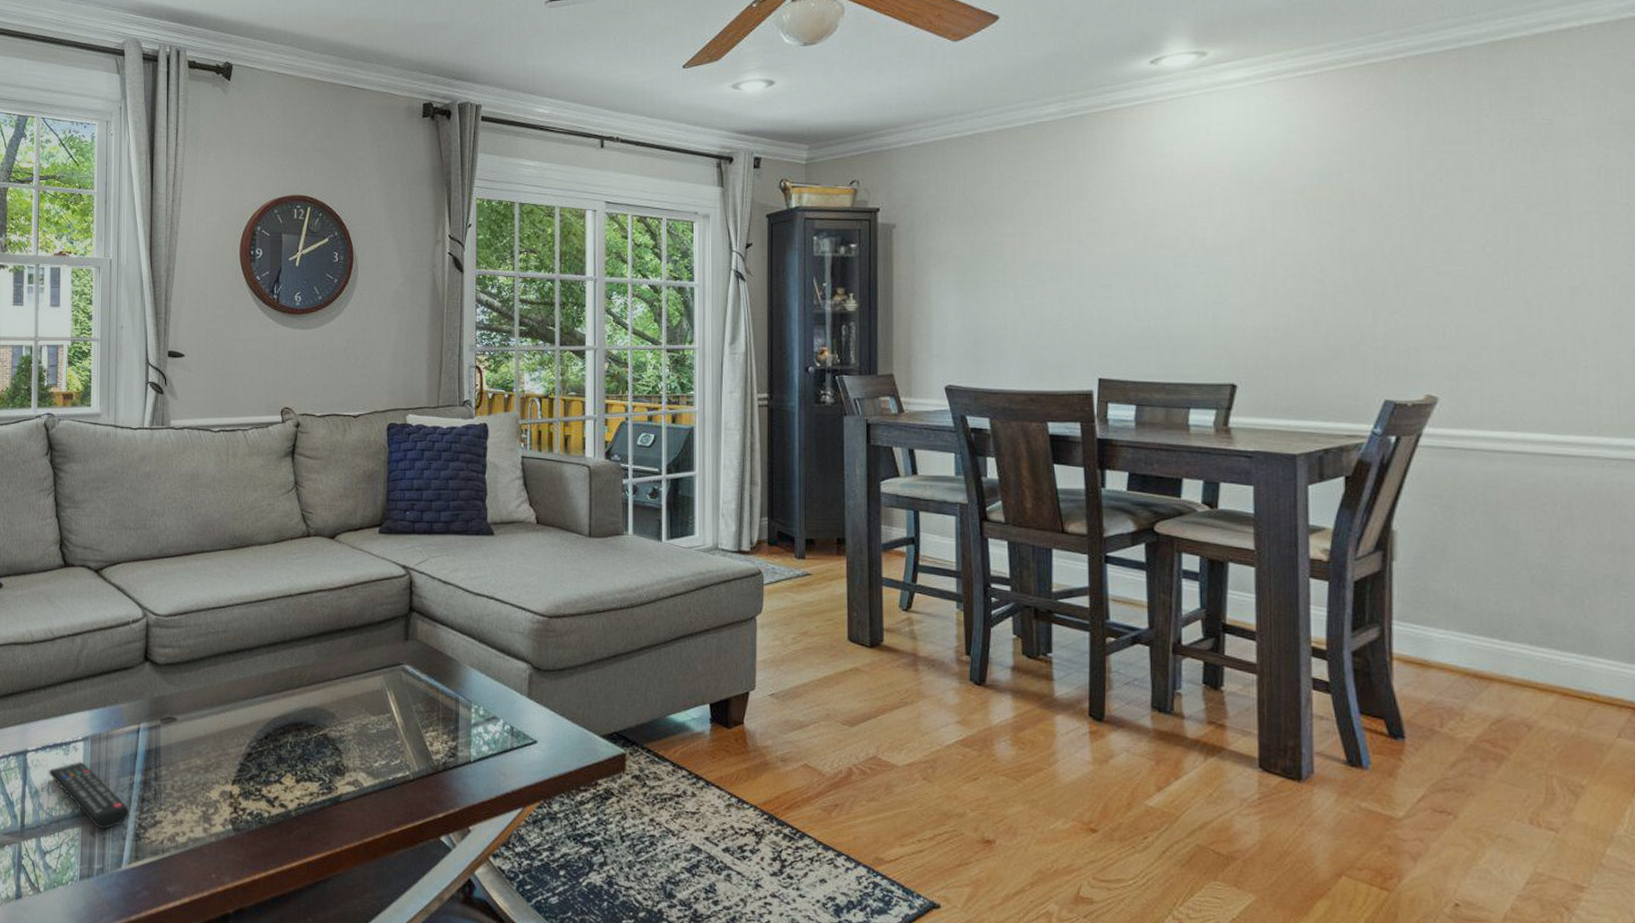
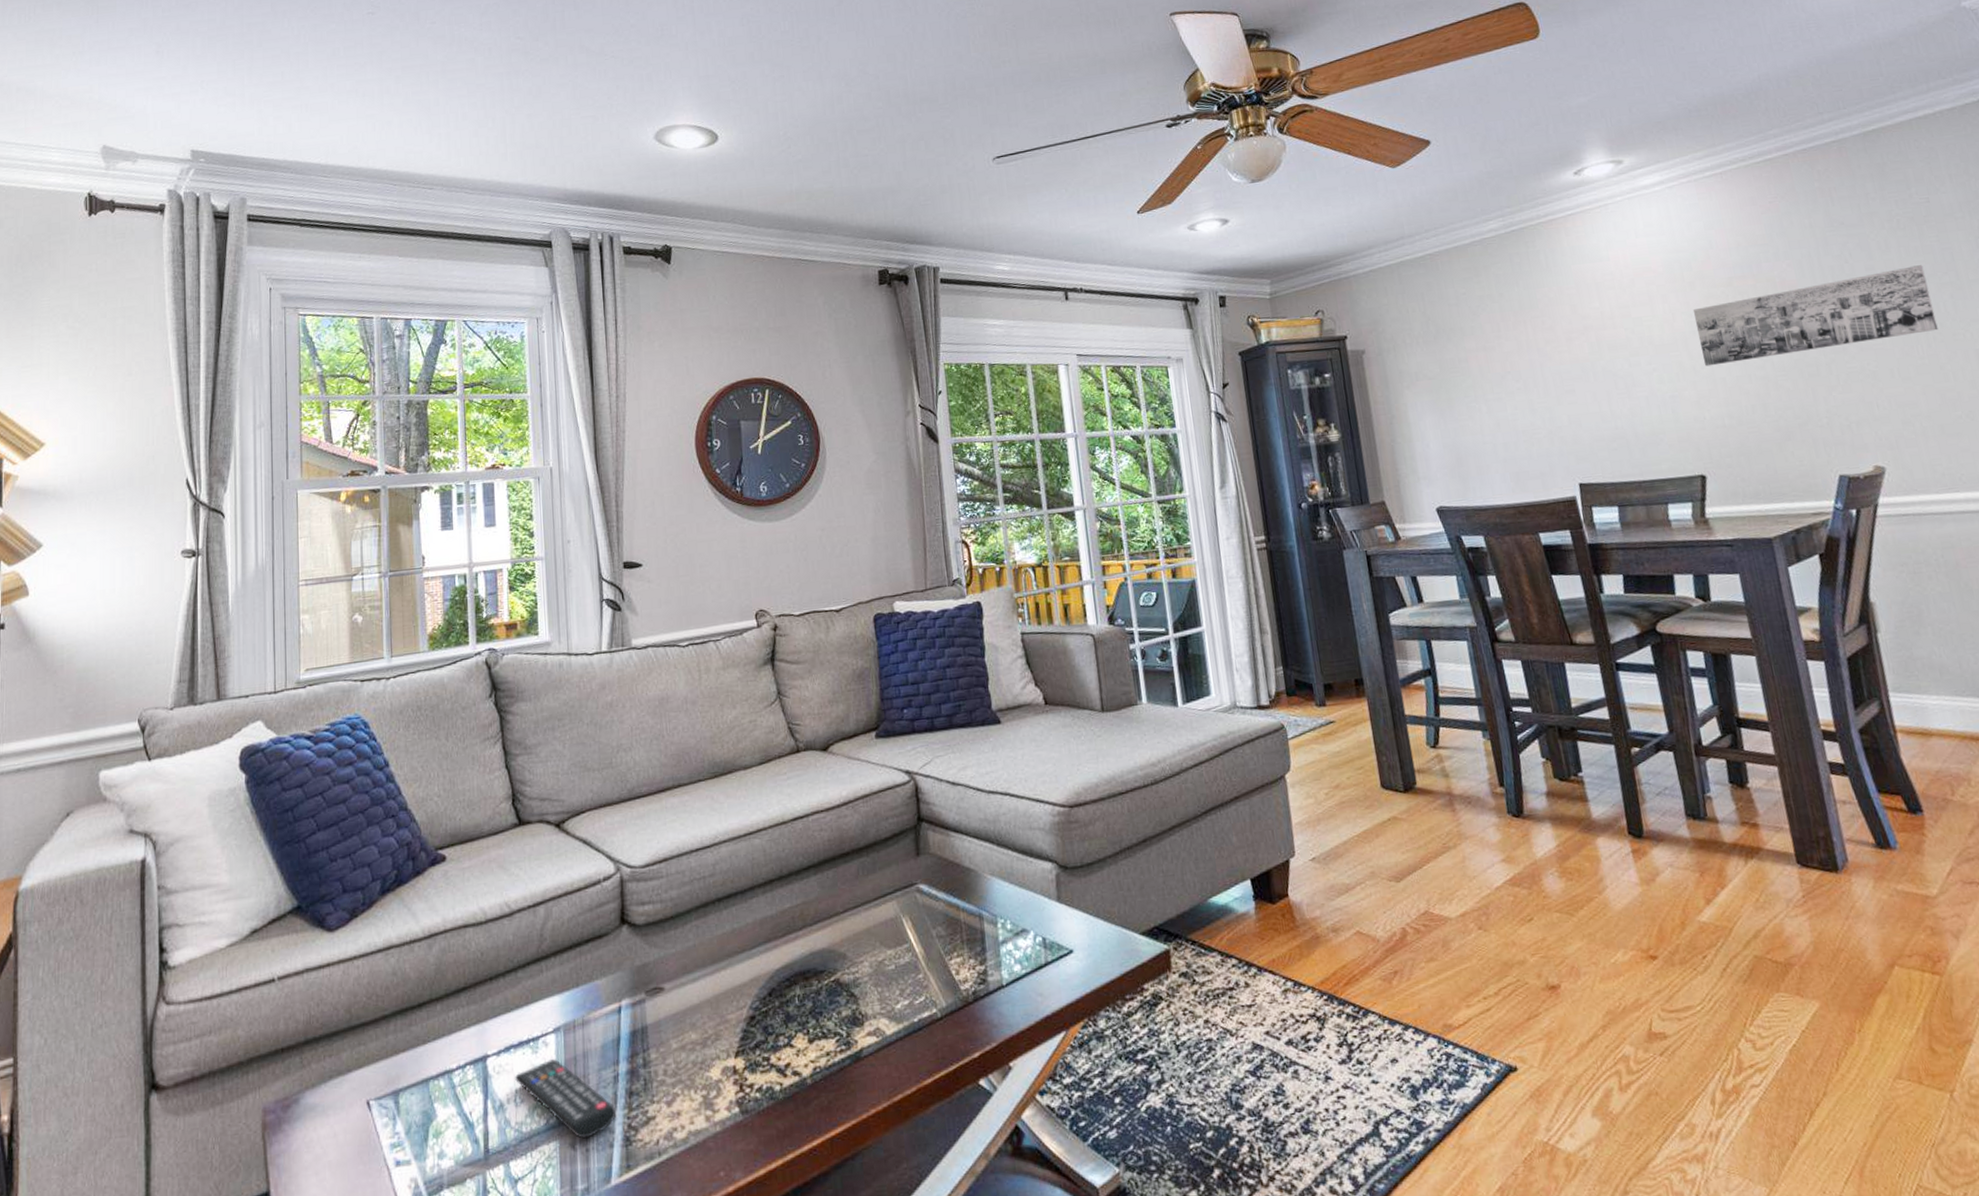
wall art: none [1255,191,1532,275] -> present [1693,265,1938,367]

